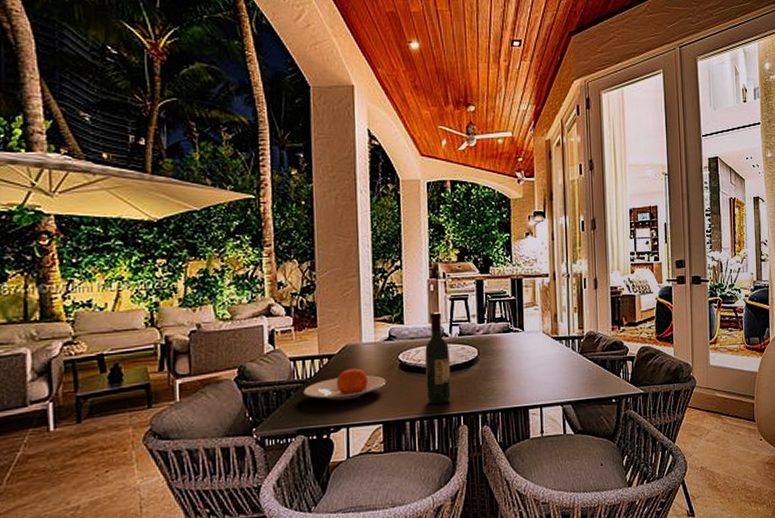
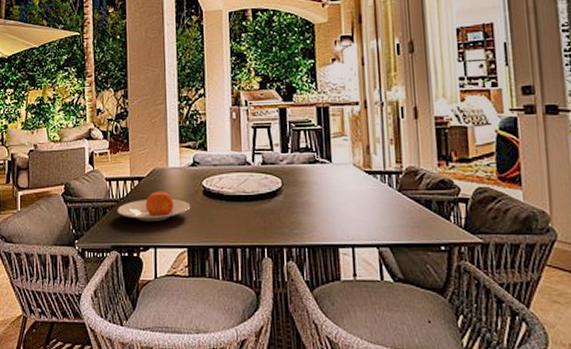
wine bottle: present [425,311,451,404] -> none [228,139,254,233]

